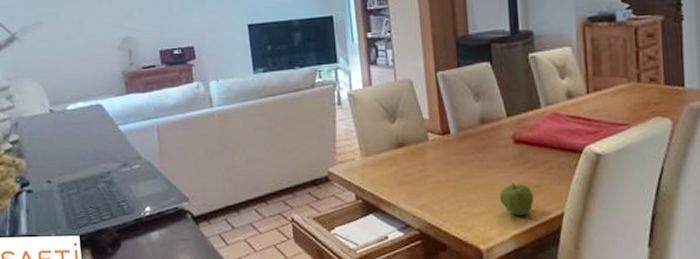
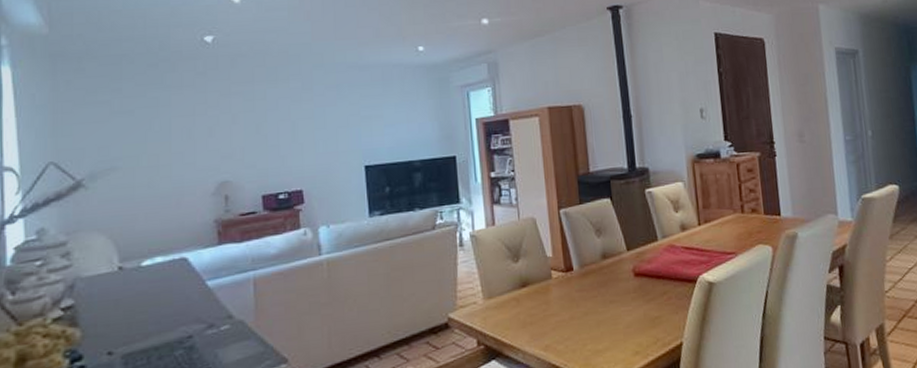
apple: present [499,183,534,216] -> none [621,315,655,350]

